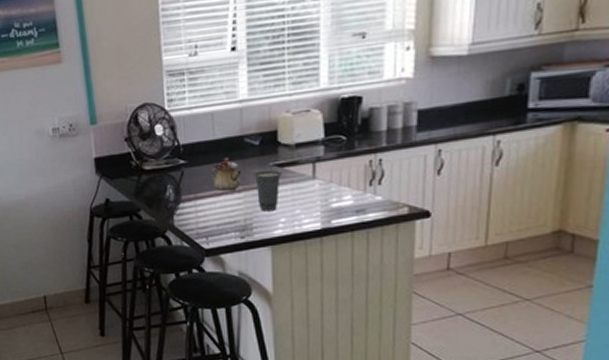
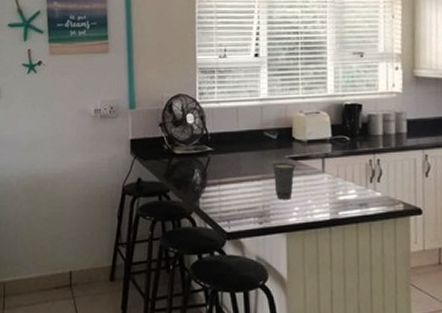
teapot: present [210,157,243,192] -> none [233,147,262,179]

